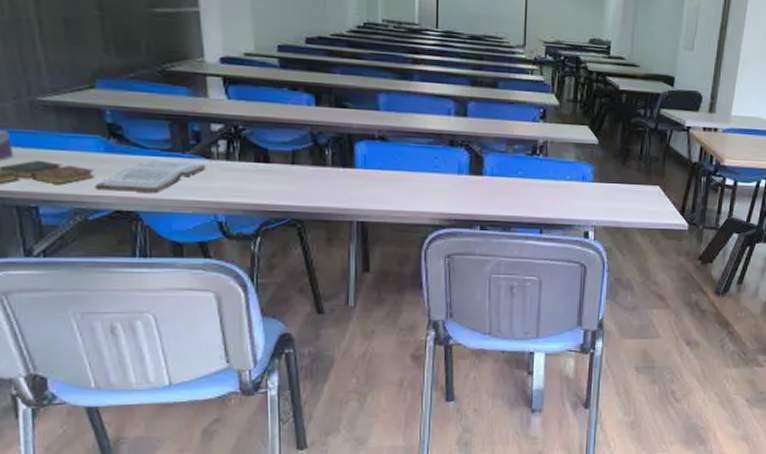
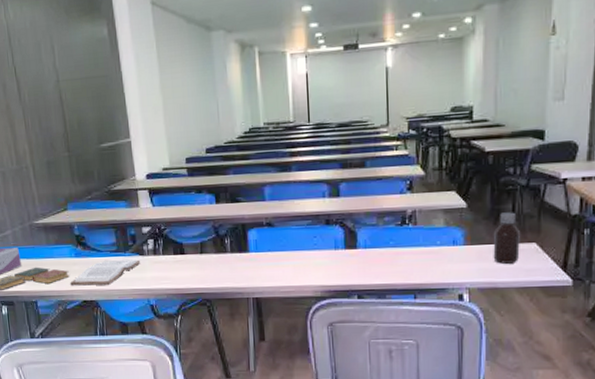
bottle: none [619,153,646,204] -> present [493,212,520,264]

